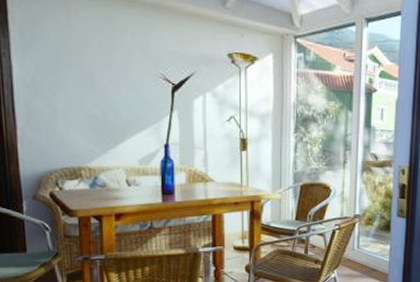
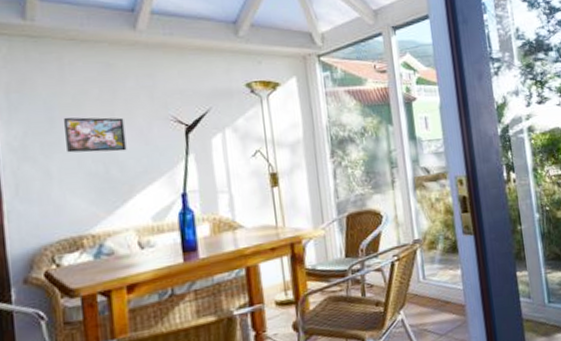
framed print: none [68,61,121,100] -> present [63,117,127,153]

